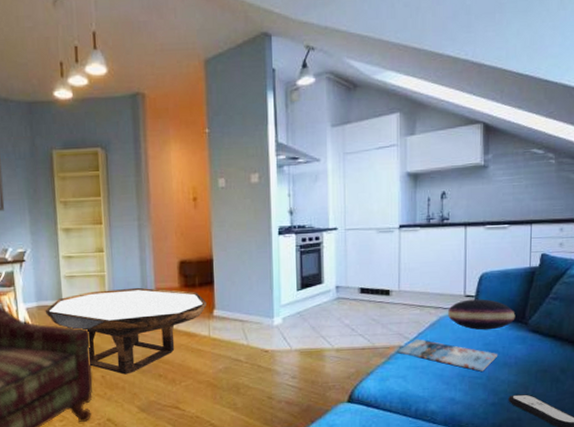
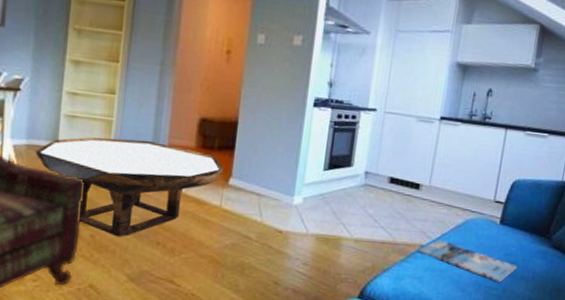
cushion: present [447,299,516,330] -> none [474,205,541,241]

